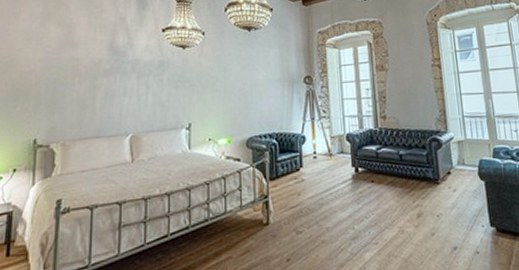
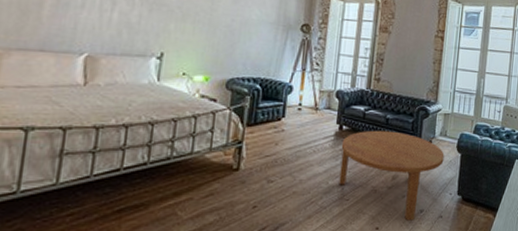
coffee table: none [360,166,468,260] -> present [339,130,444,221]

